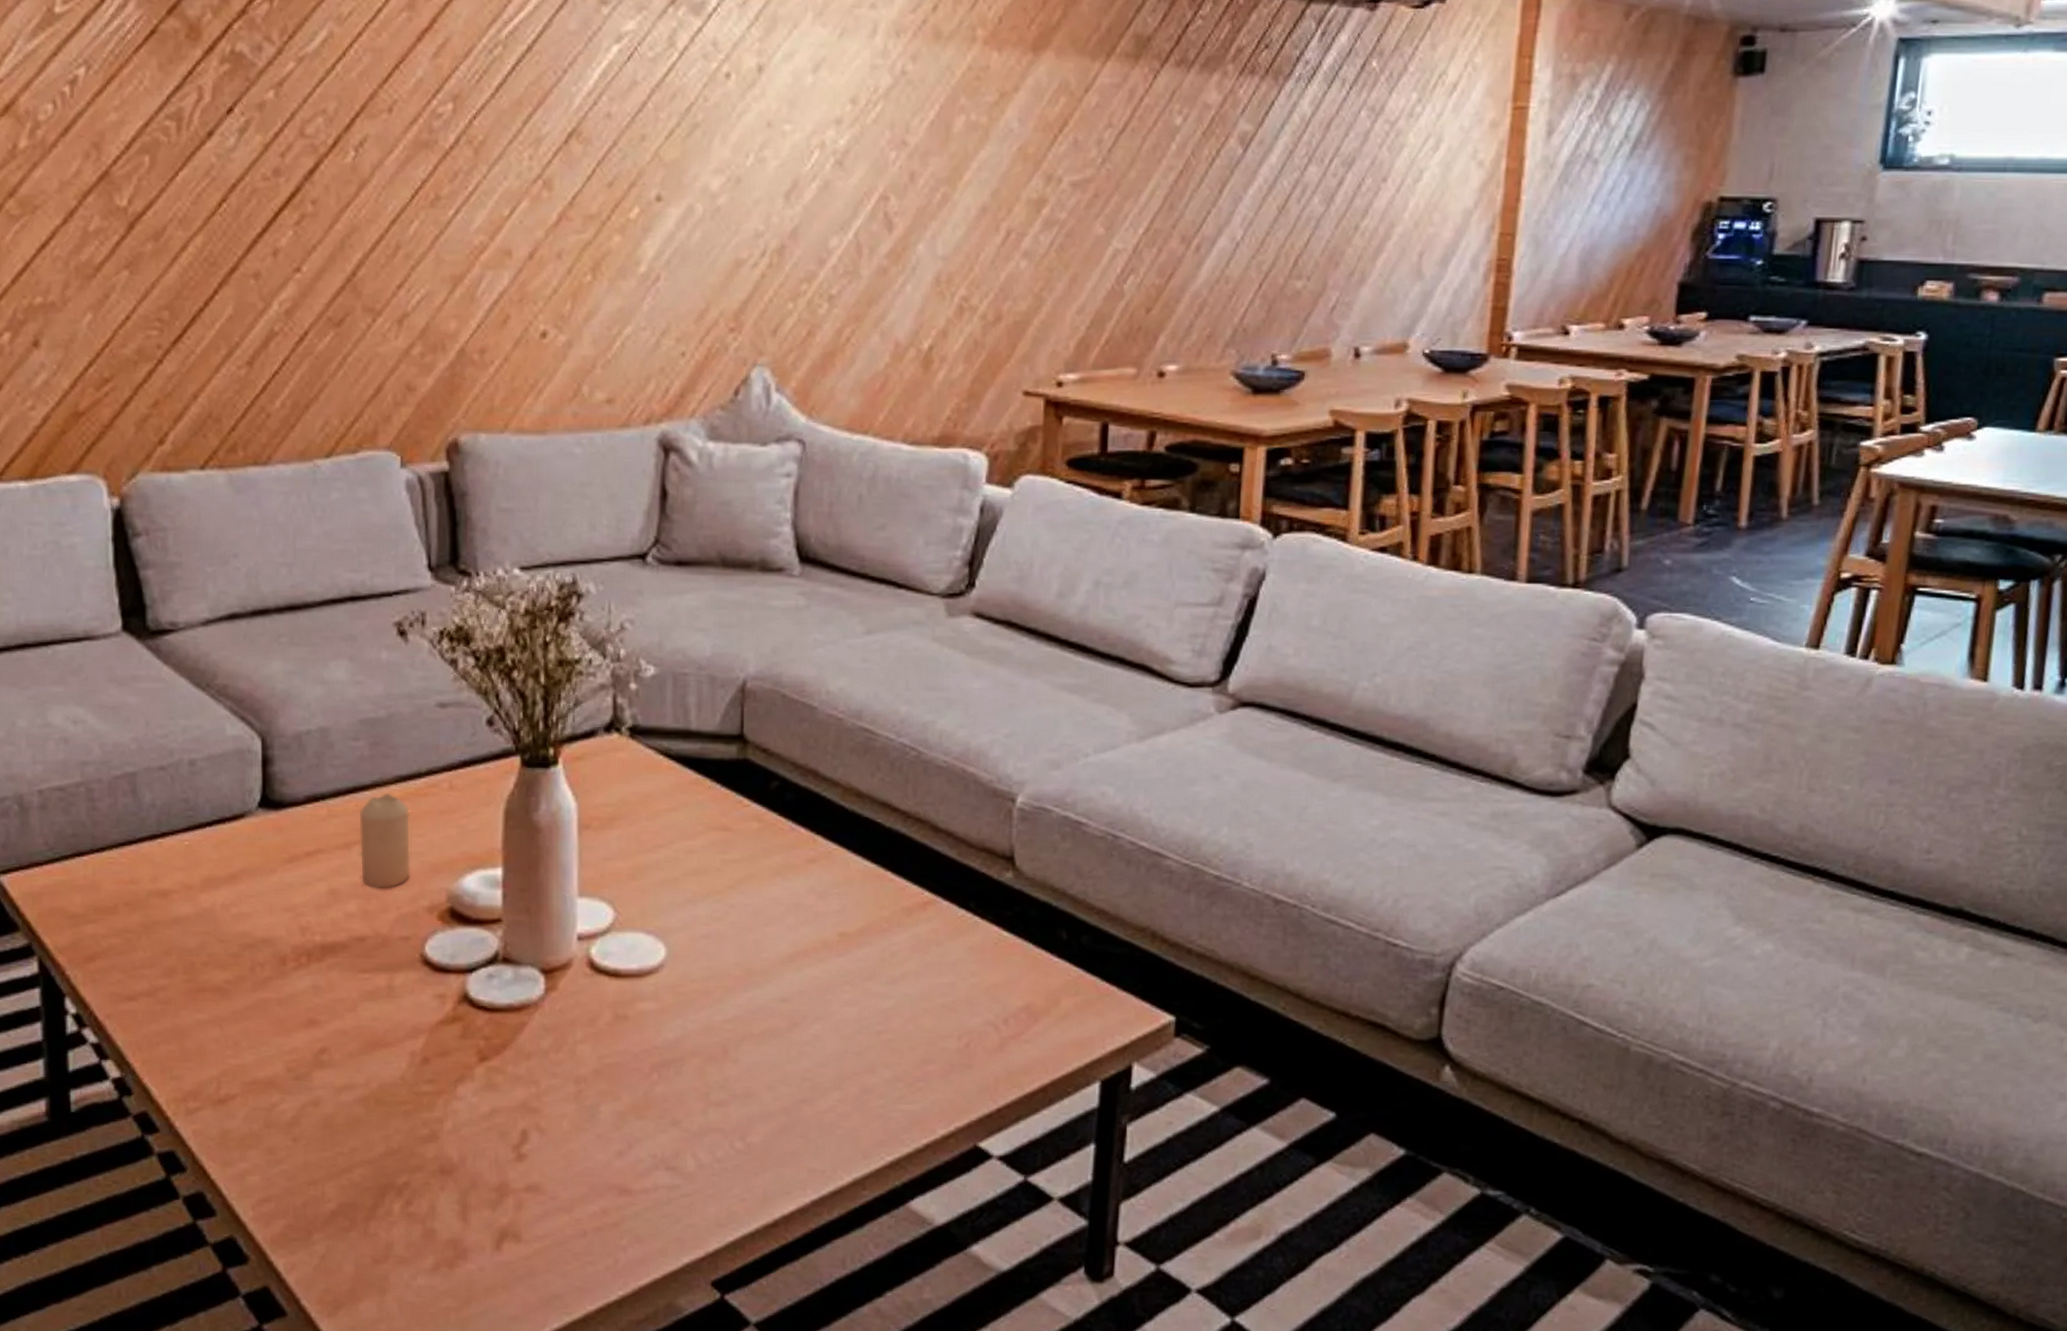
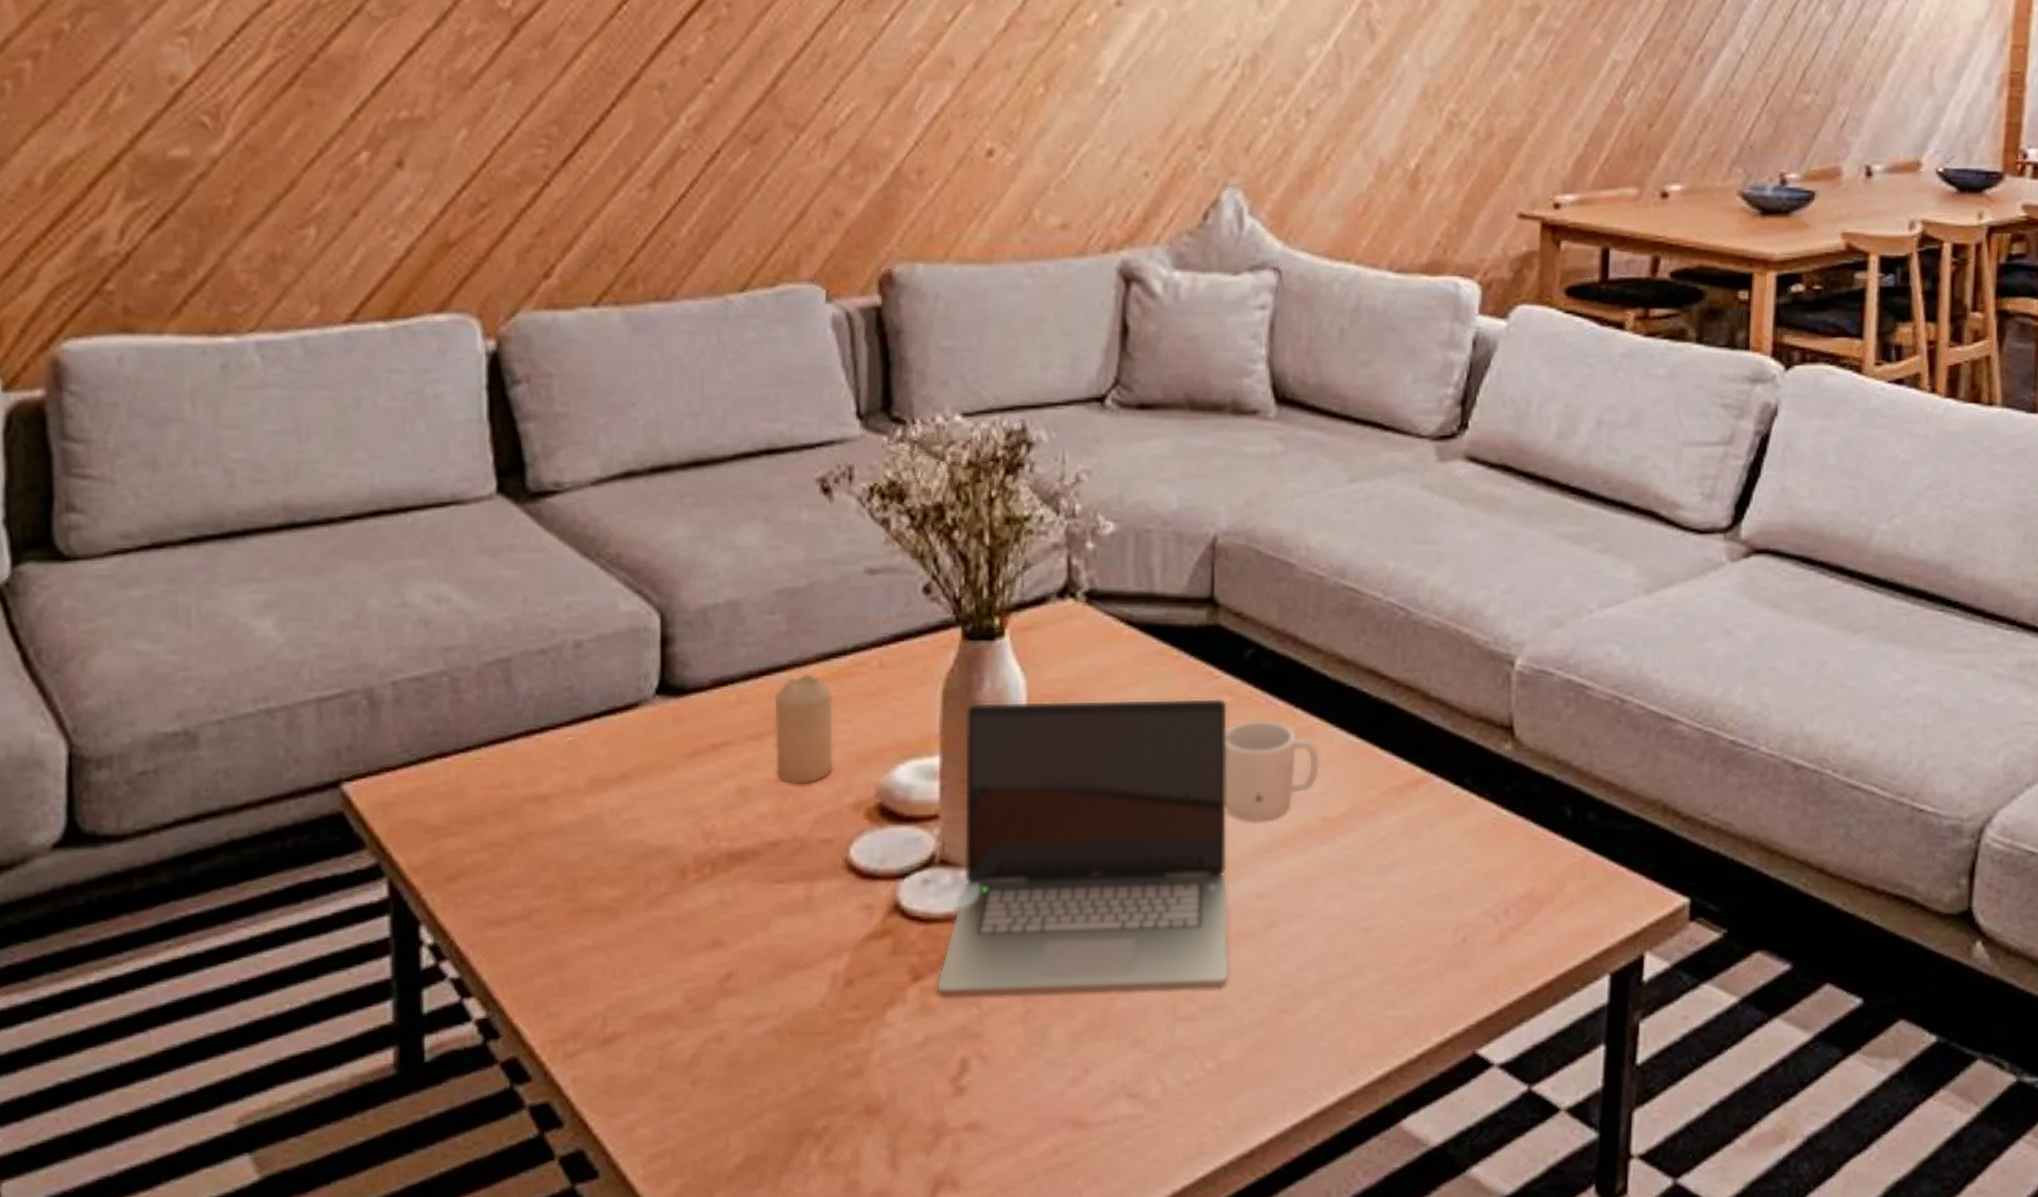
laptop: none [500,822,756,1078] -> present [936,698,1229,998]
mug: none [752,844,838,934] -> present [1224,720,1320,821]

